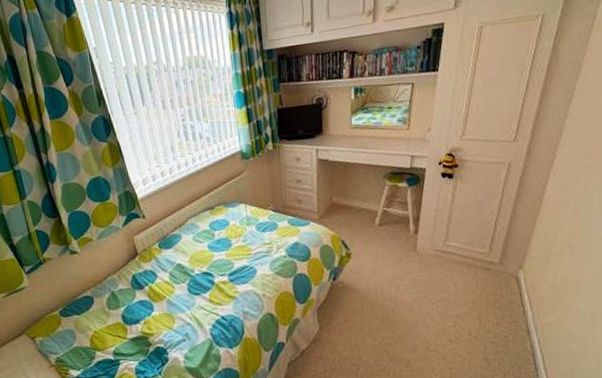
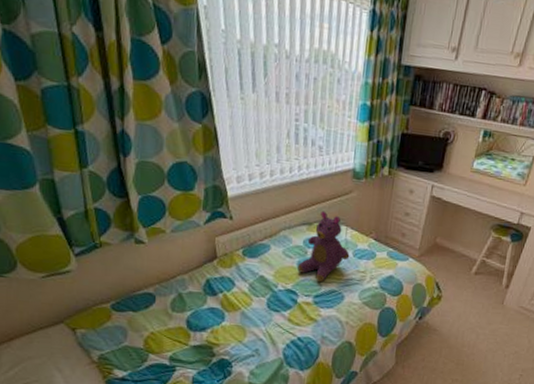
teddy bear: none [208,194,254,261] -> present [297,211,350,283]

